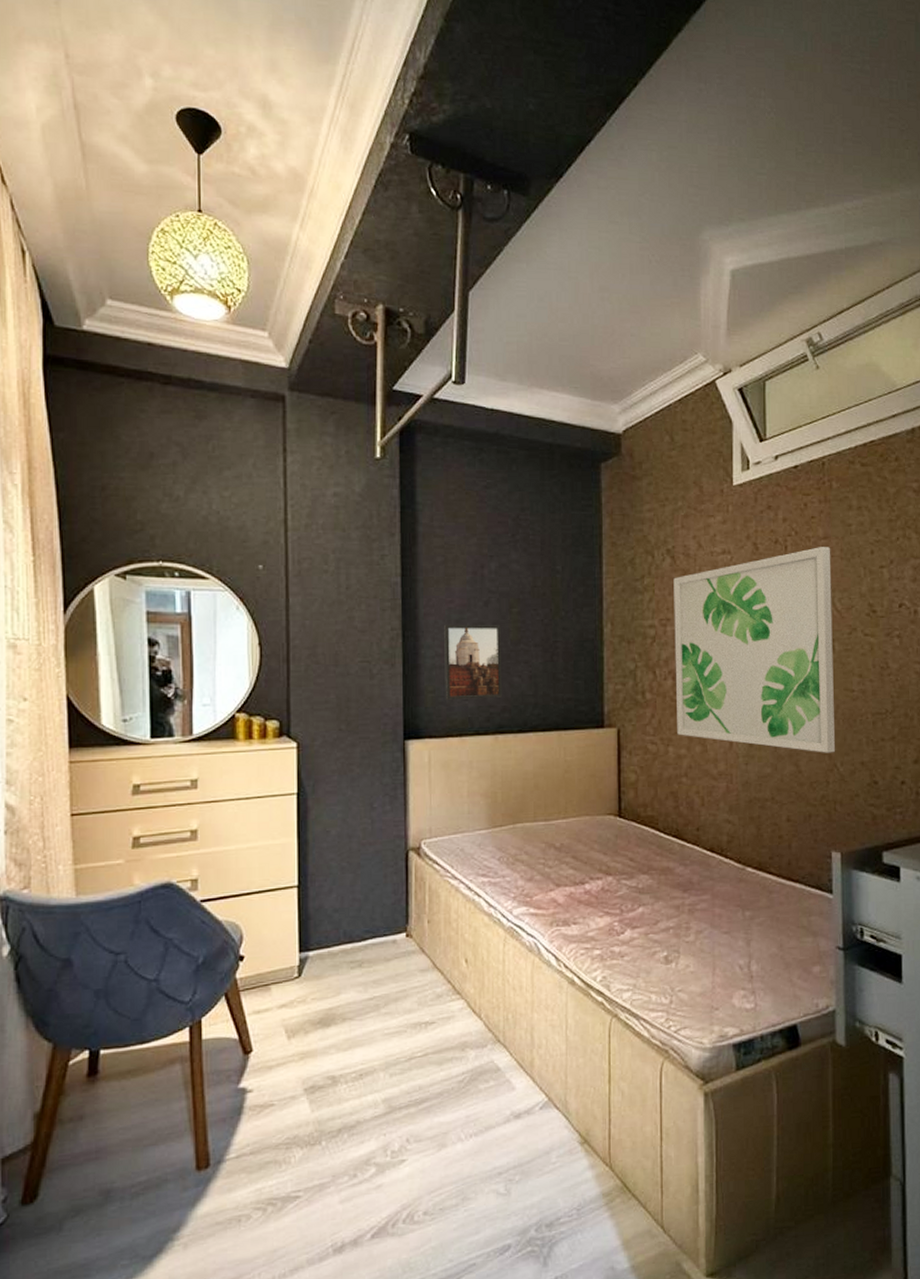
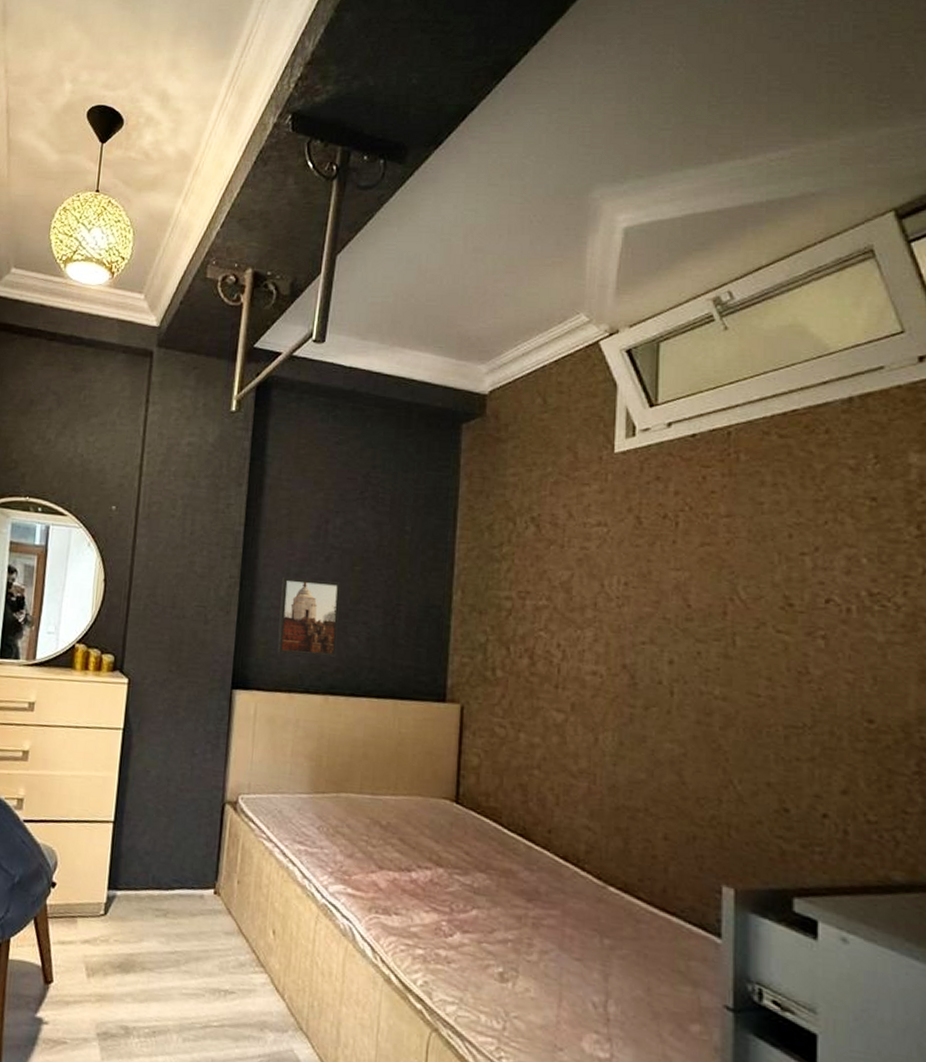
wall art: present [673,547,835,753] -> none [531,526,735,767]

